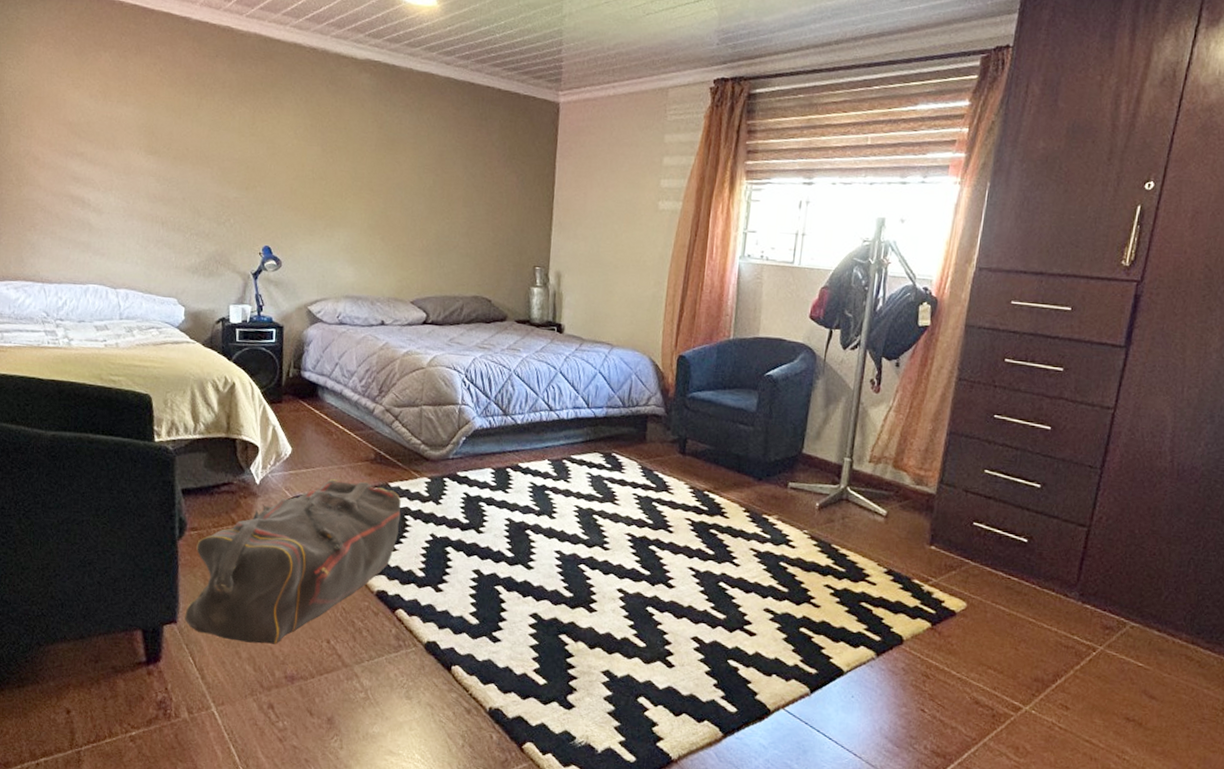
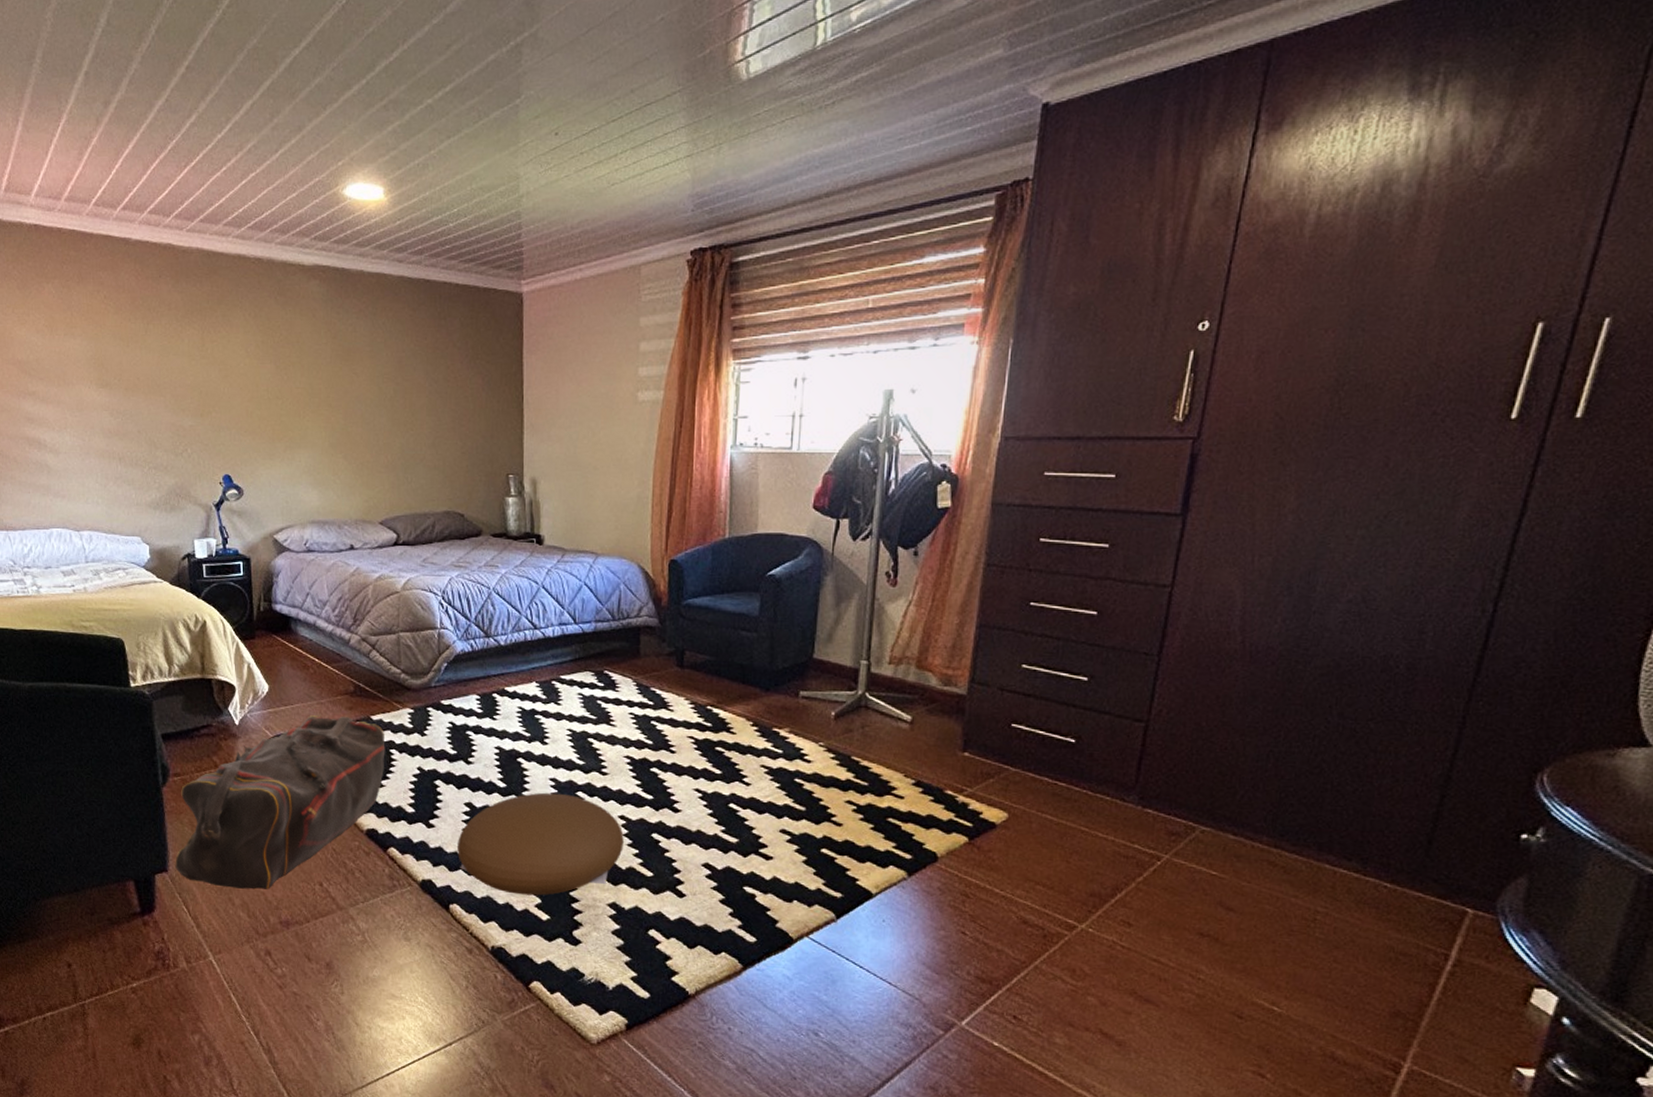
pouf: none [463,563,621,661] -> present [457,792,624,896]

